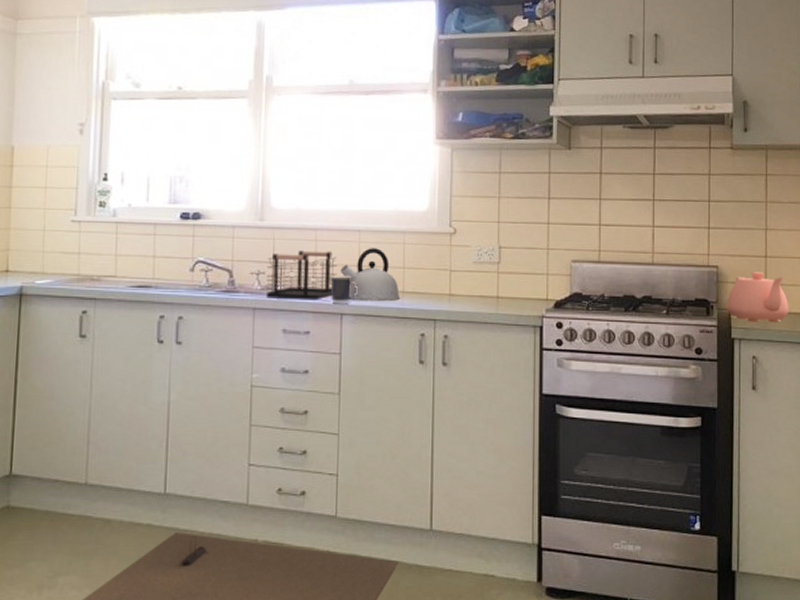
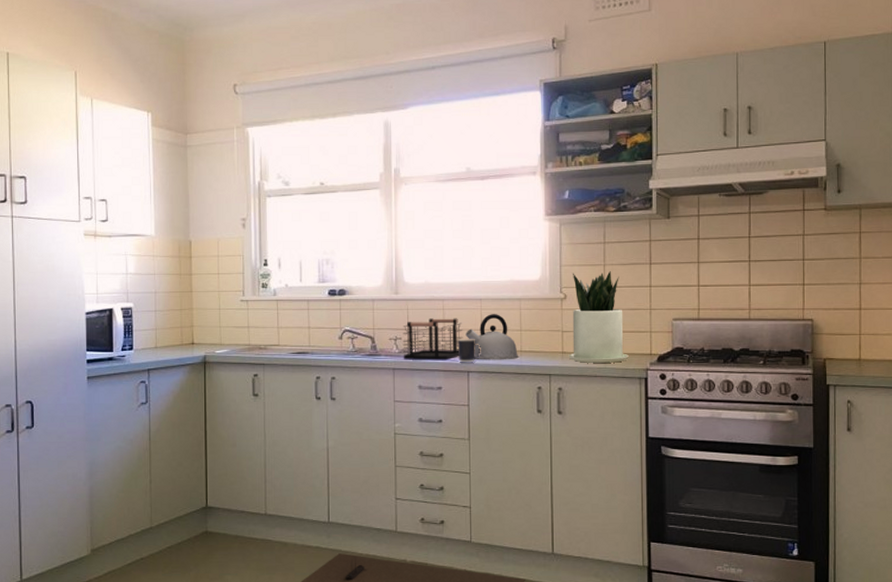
planter: none [456,205,523,308] -> present [568,271,629,363]
teapot: present [726,272,789,323] -> none [821,323,884,370]

